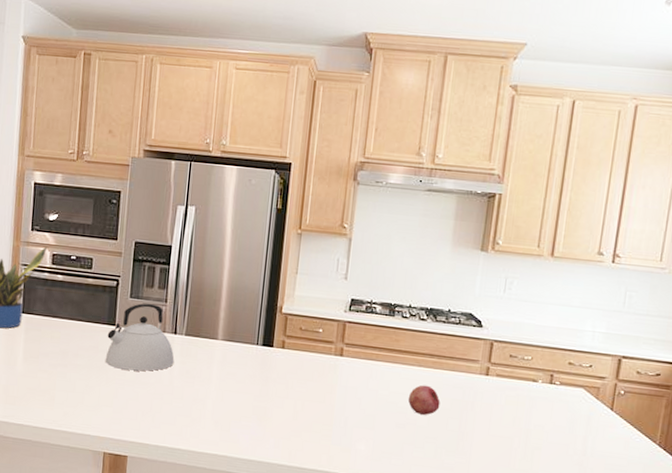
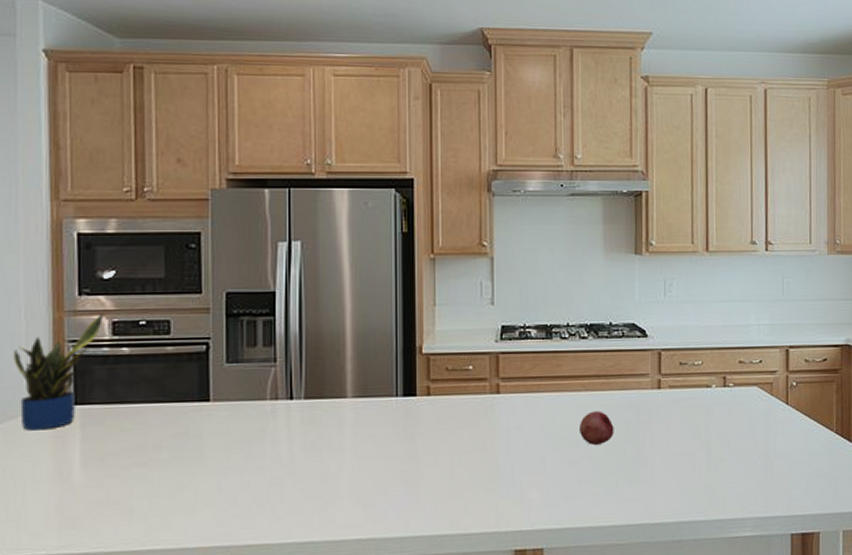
kettle: present [105,303,175,372] -> none [200,366,294,455]

